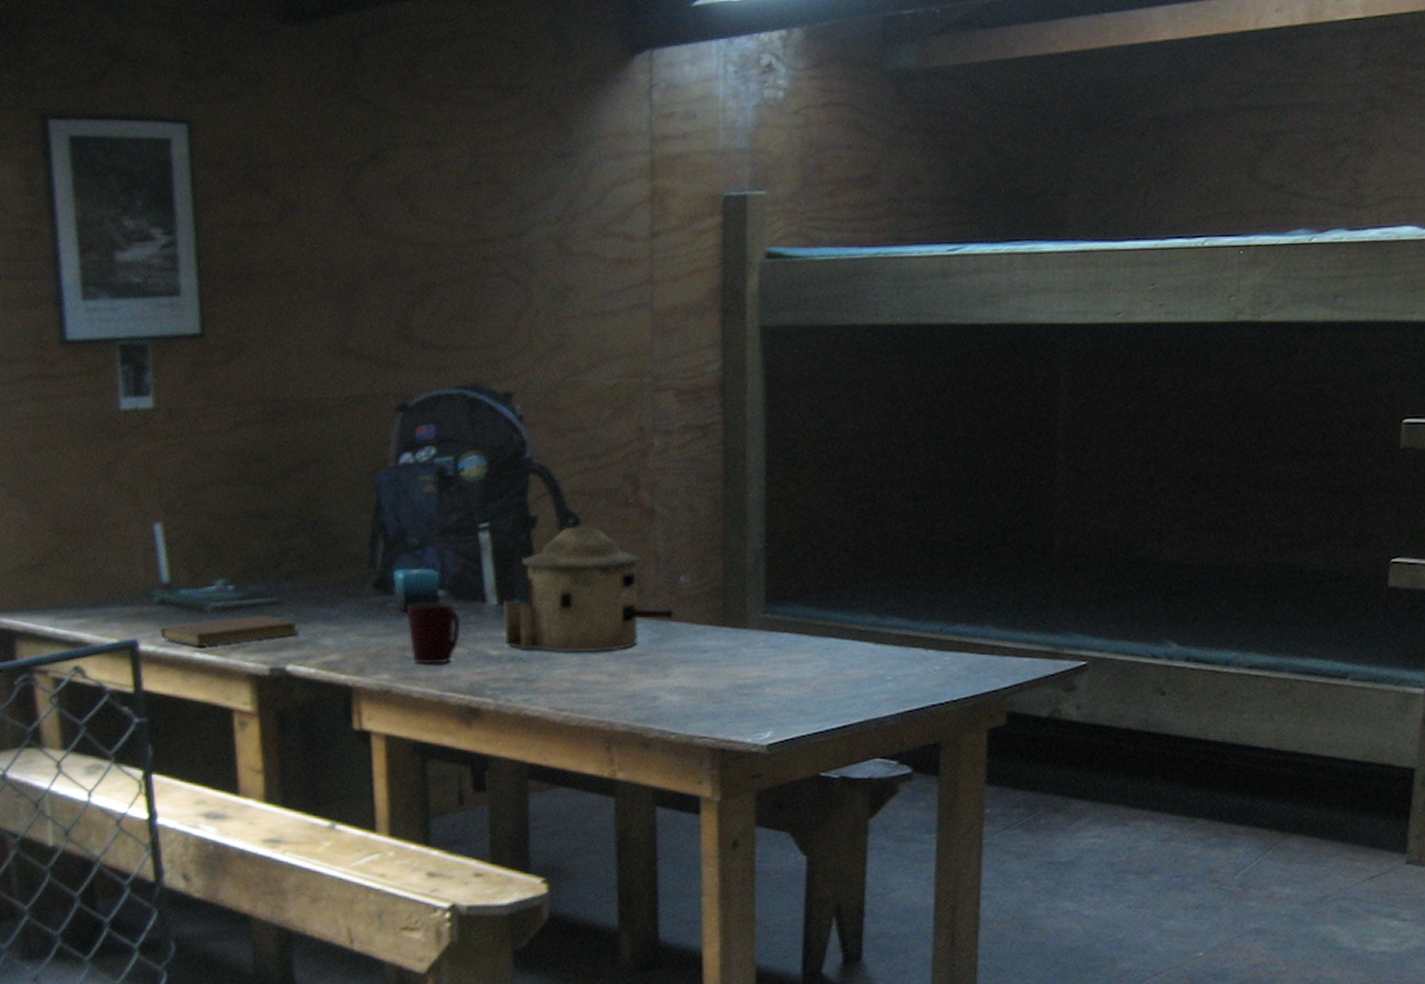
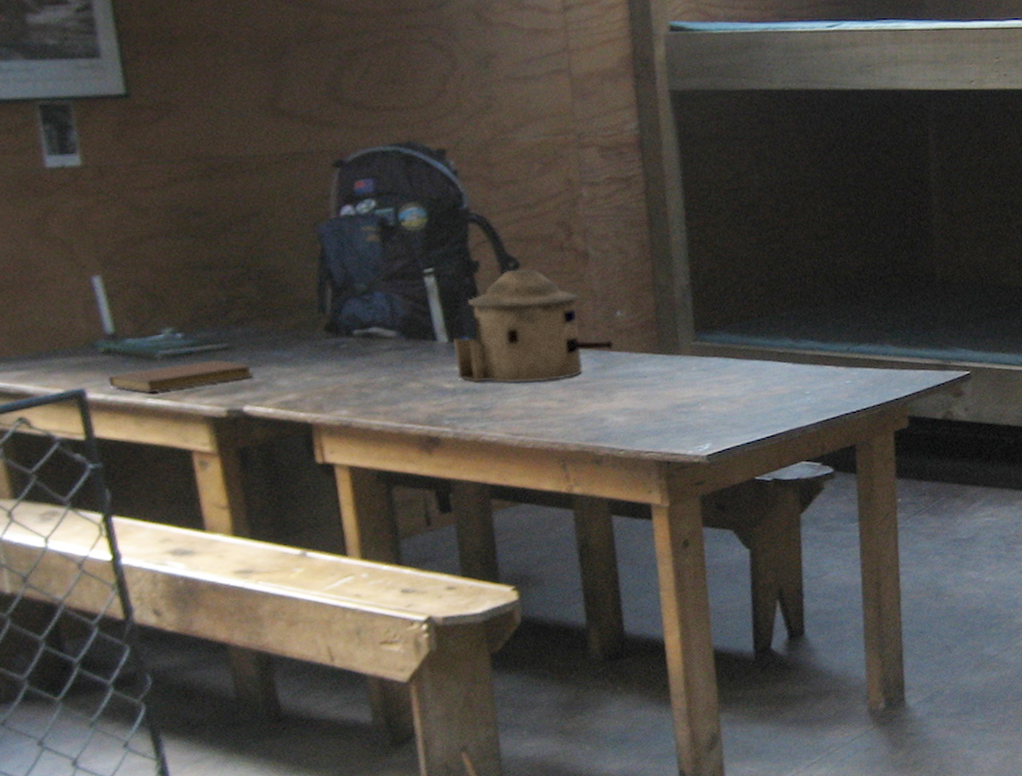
candle: present [393,568,441,611] -> none [343,311,393,351]
mug: present [406,599,461,664] -> none [359,339,415,400]

